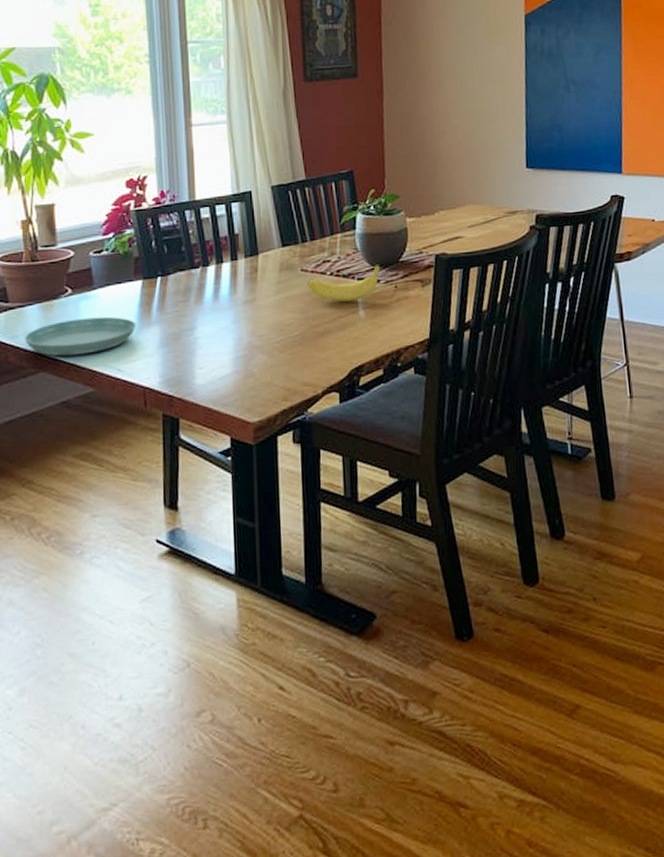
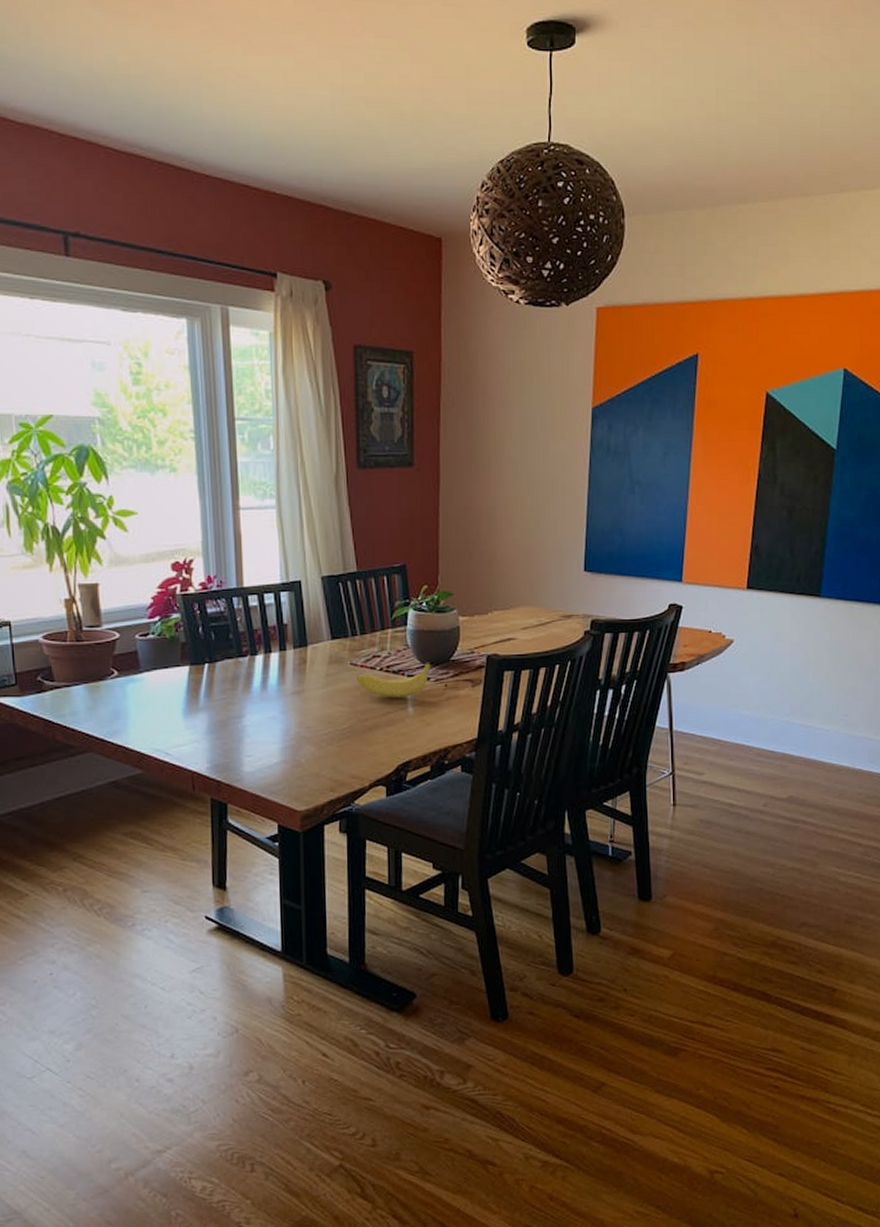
saucer: present [25,316,137,357] -> none [72,700,184,737]

